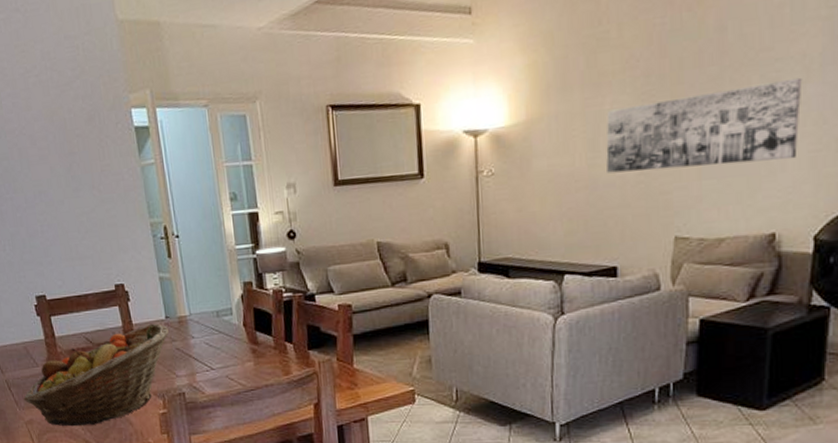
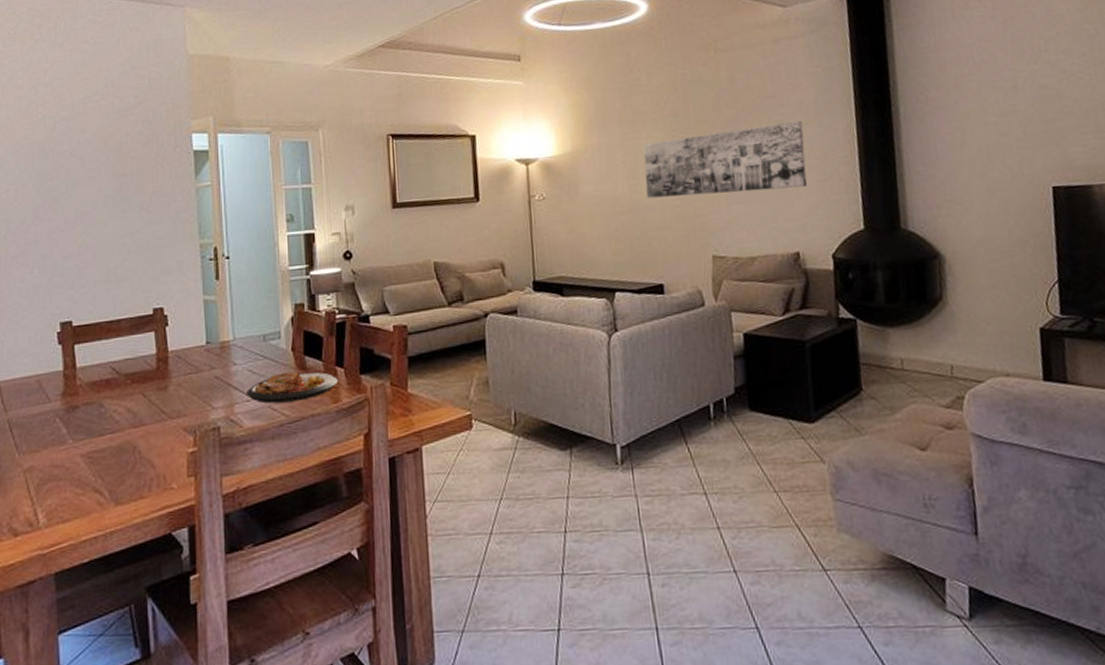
fruit basket: present [23,323,169,427] -> none [26,349,208,473]
plate: none [205,345,289,374] -> present [247,371,339,404]

